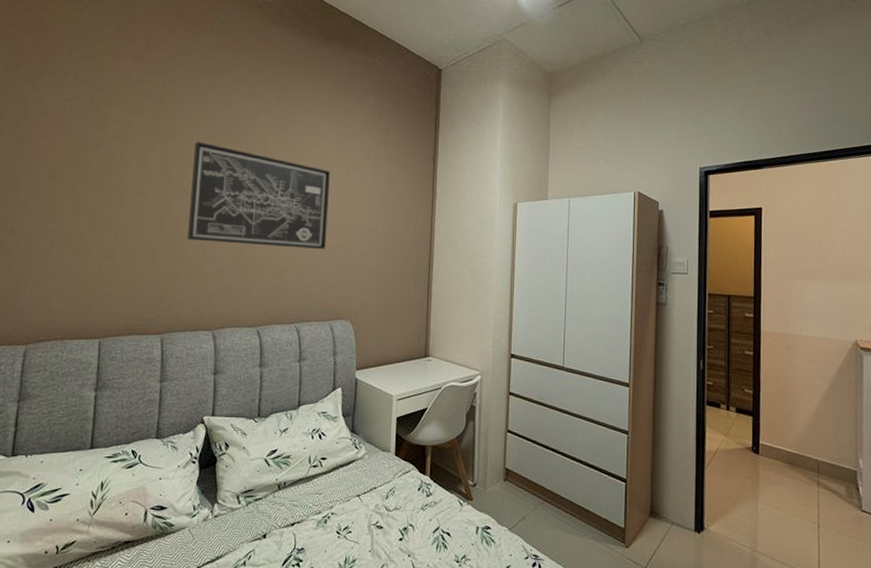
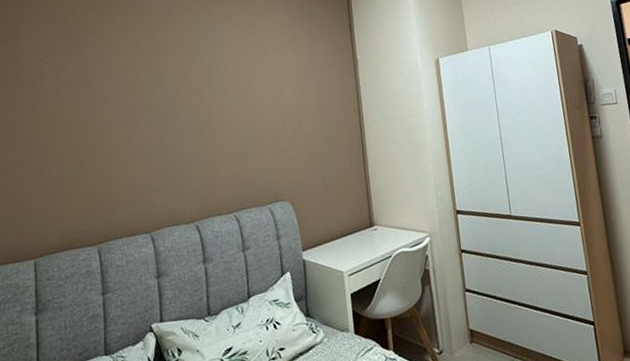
wall art: present [187,141,330,250] -> none [110,44,255,144]

